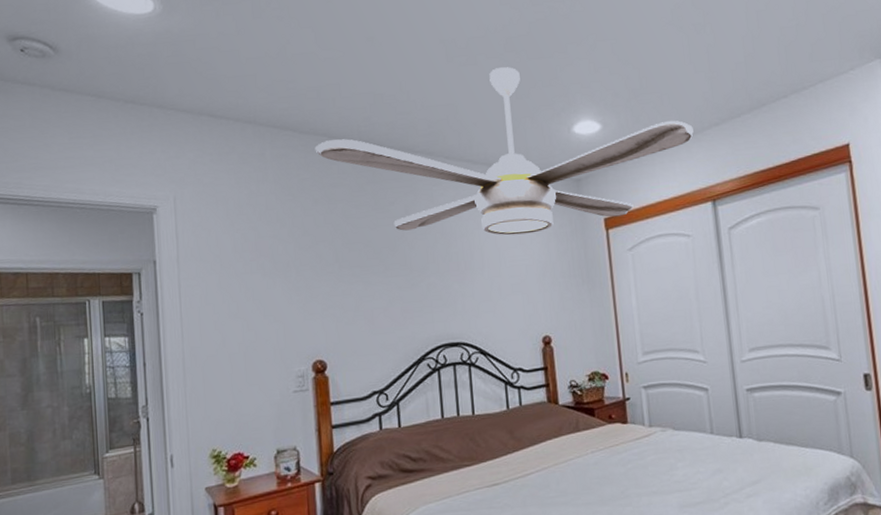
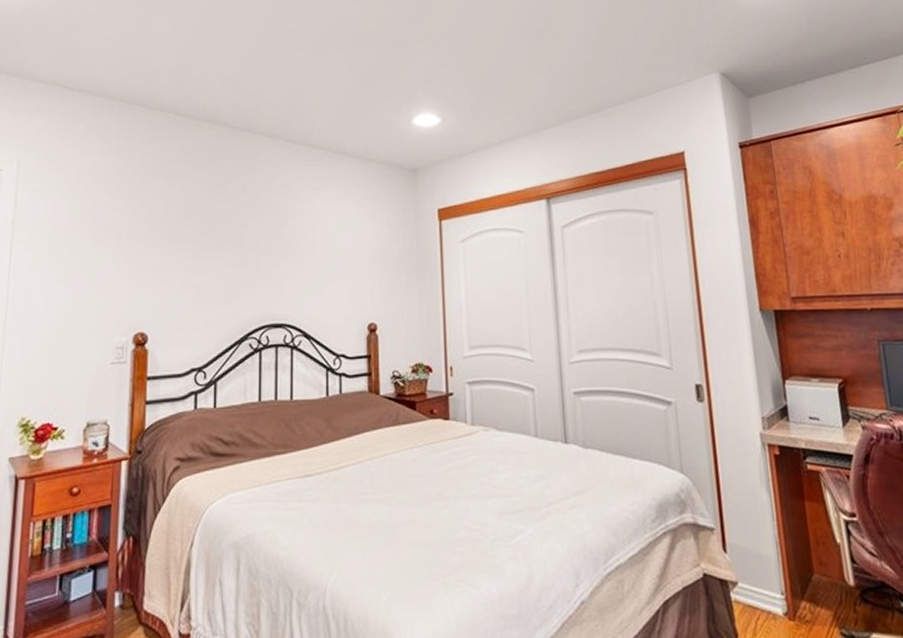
ceiling fan: present [315,67,694,236] -> none [160,59,531,220]

